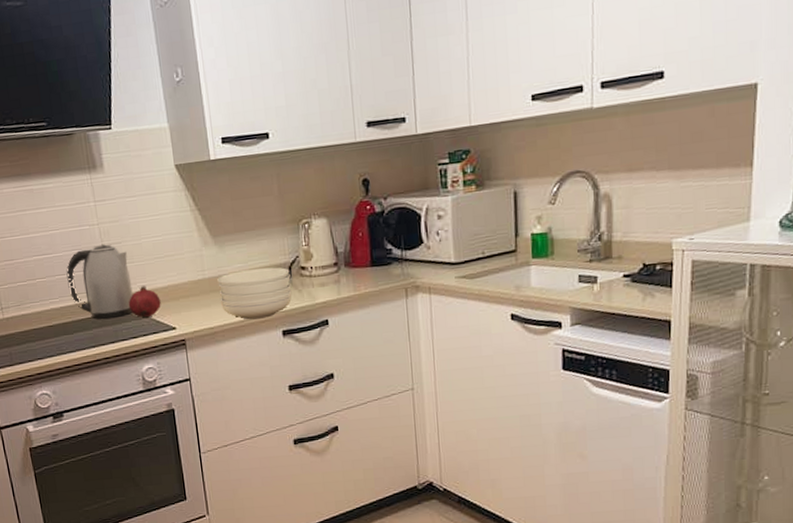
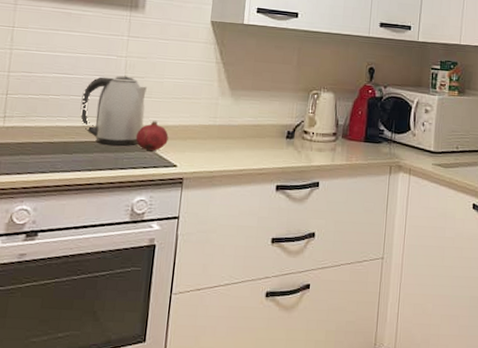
bowl: present [217,267,292,320] -> none [224,124,294,171]

